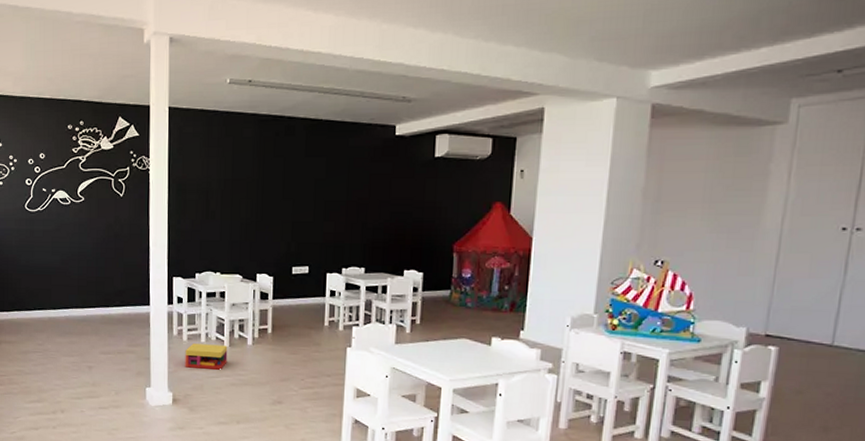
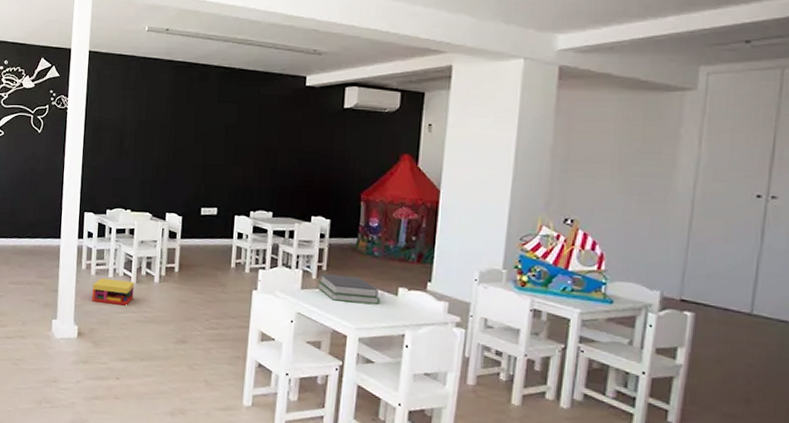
book: none [411,327,474,356] -> present [317,273,381,305]

